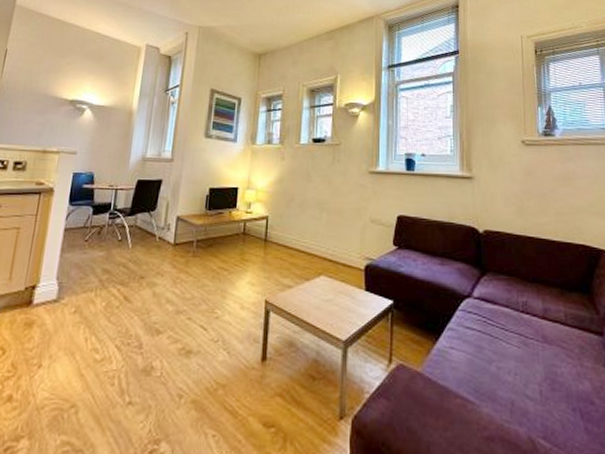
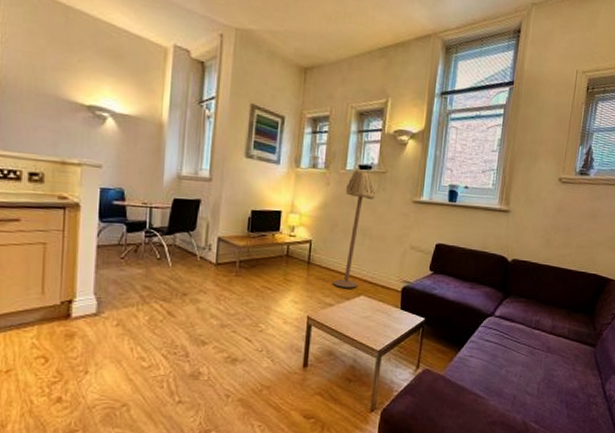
floor lamp: none [291,143,330,267] -> present [333,169,375,288]

